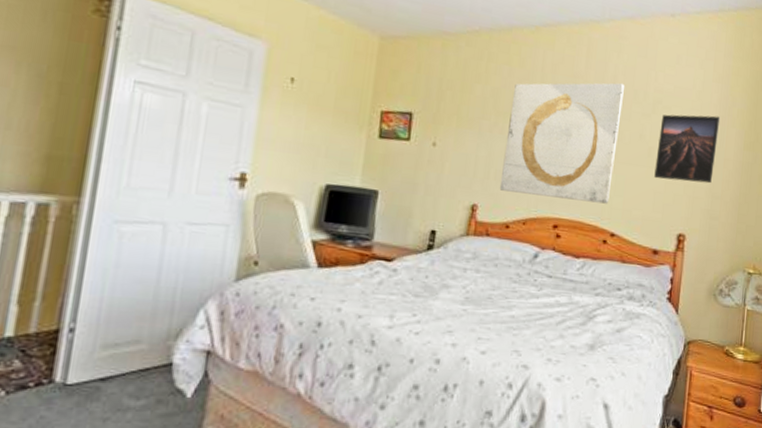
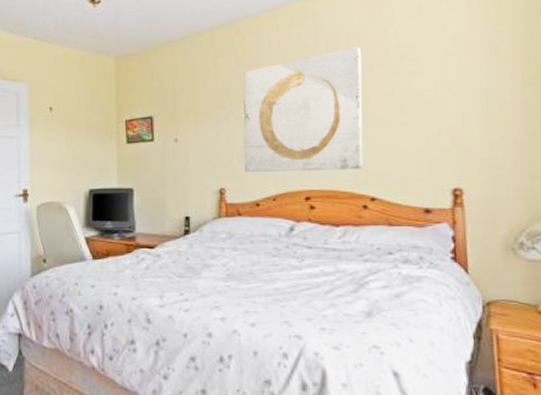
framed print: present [654,114,721,184] -> none [410,57,487,135]

